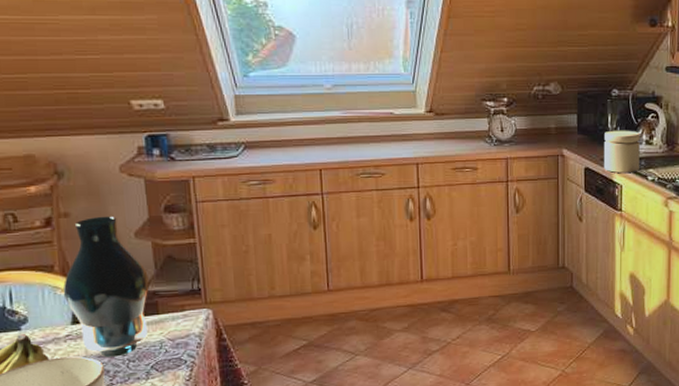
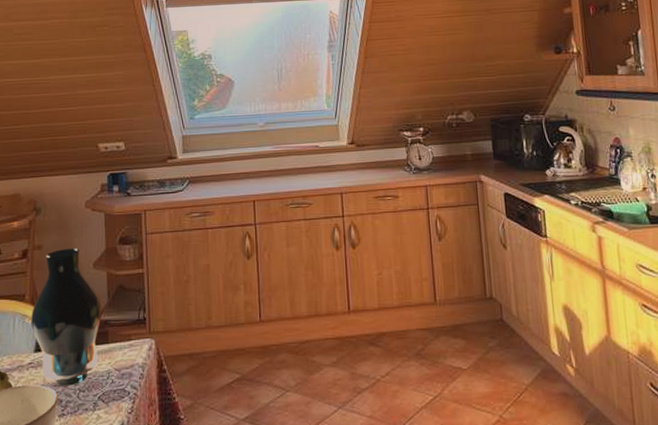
jar: present [603,130,640,173] -> none [521,154,561,198]

